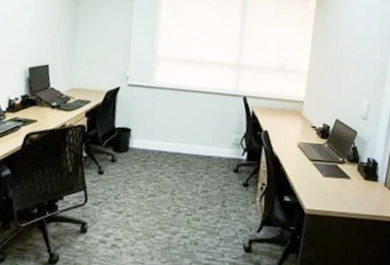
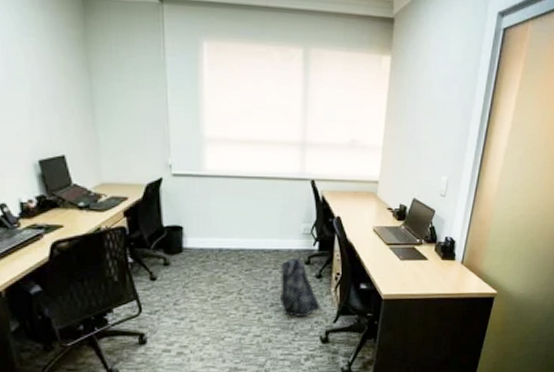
jacket: none [209,166,246,224] -> present [281,258,321,318]

